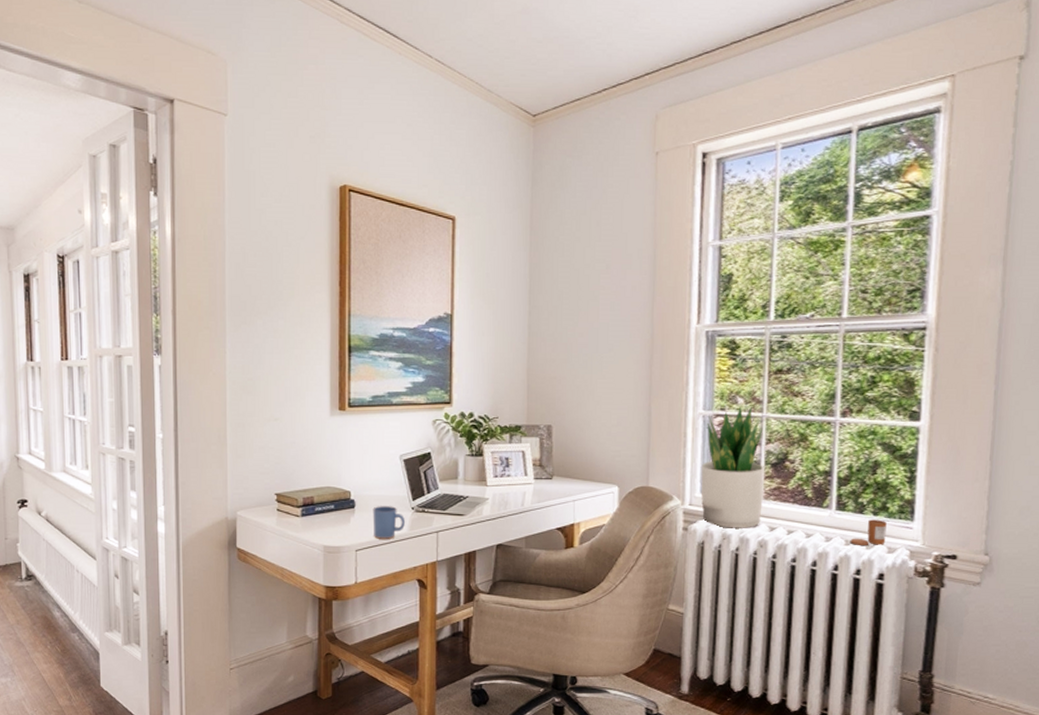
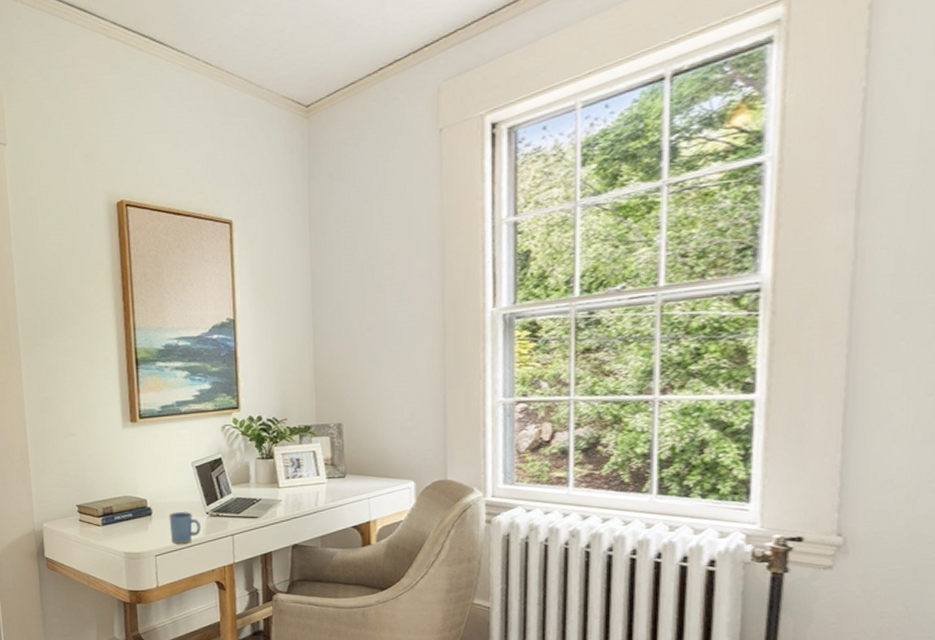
planter: present [700,407,764,528] -> none [503,391,574,519]
candle: present [850,519,887,546] -> none [674,502,717,532]

